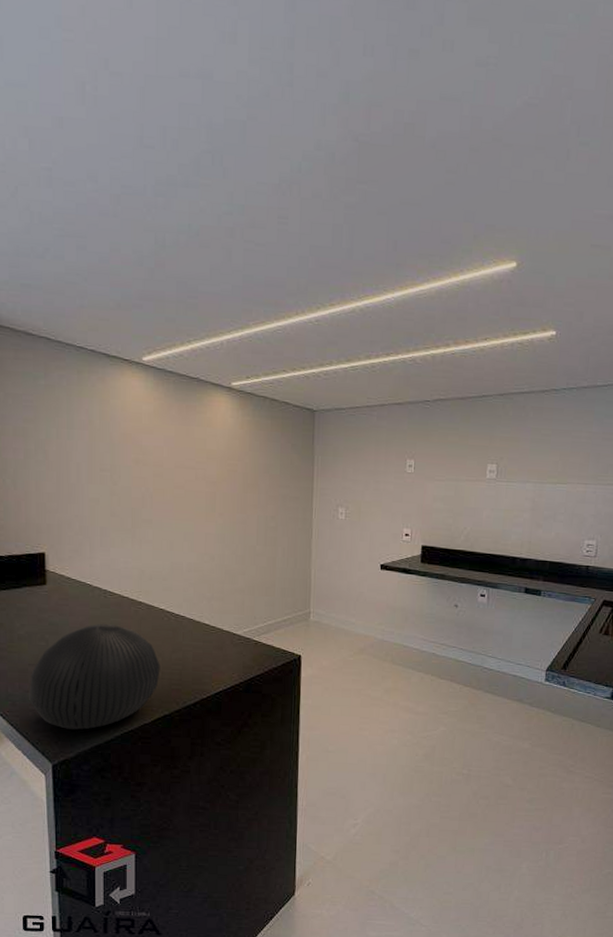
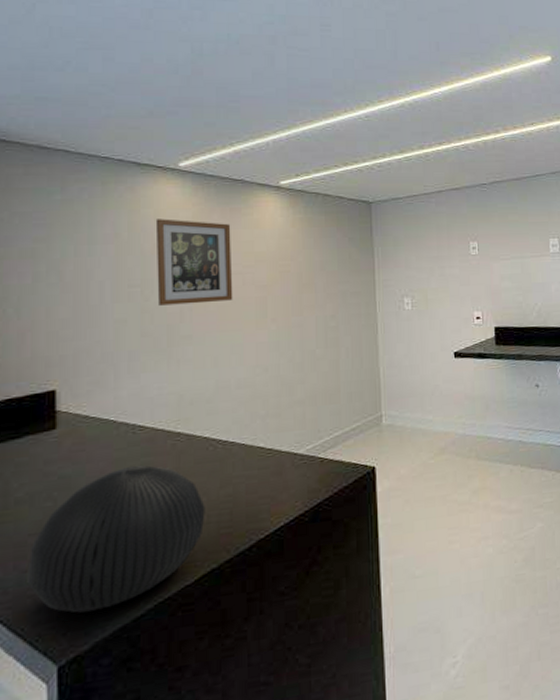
wall art: none [122,410,187,493] -> present [155,219,233,306]

